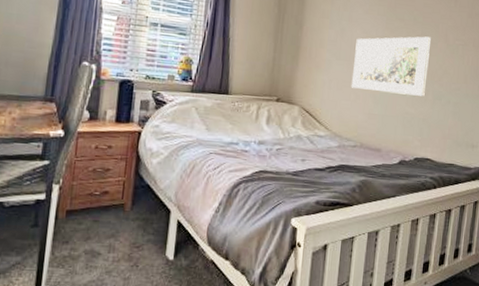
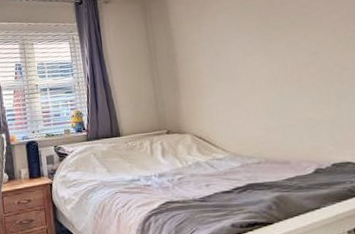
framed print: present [351,36,431,96] -> none [233,36,326,106]

